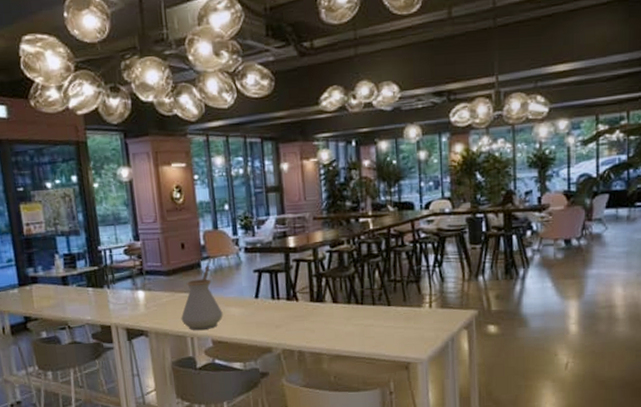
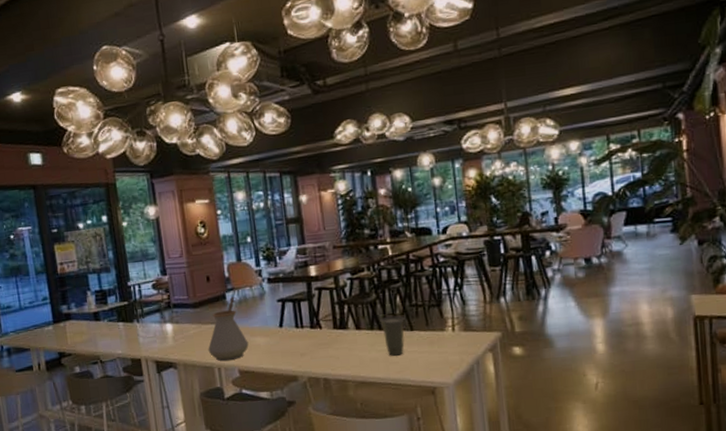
cup: none [357,290,384,331] -> present [380,315,406,356]

